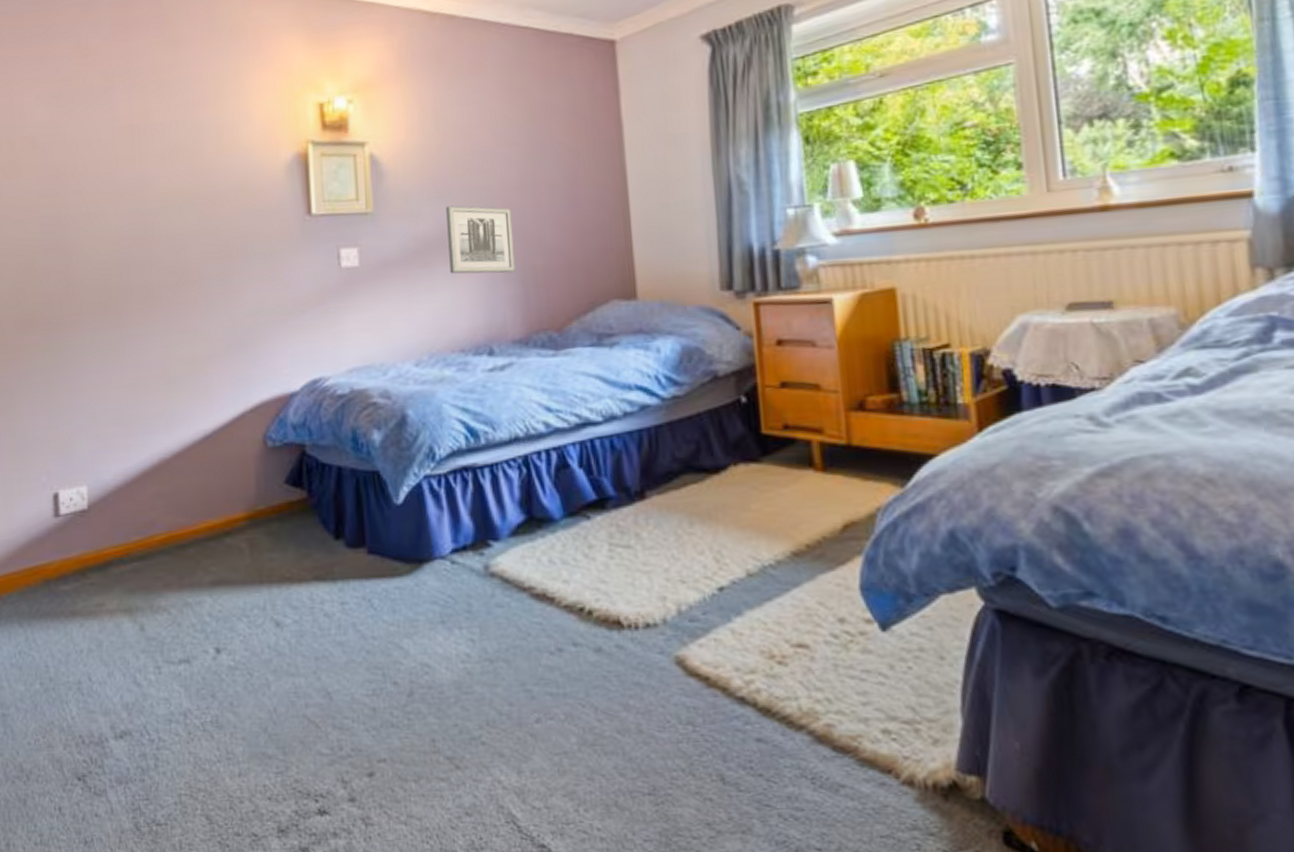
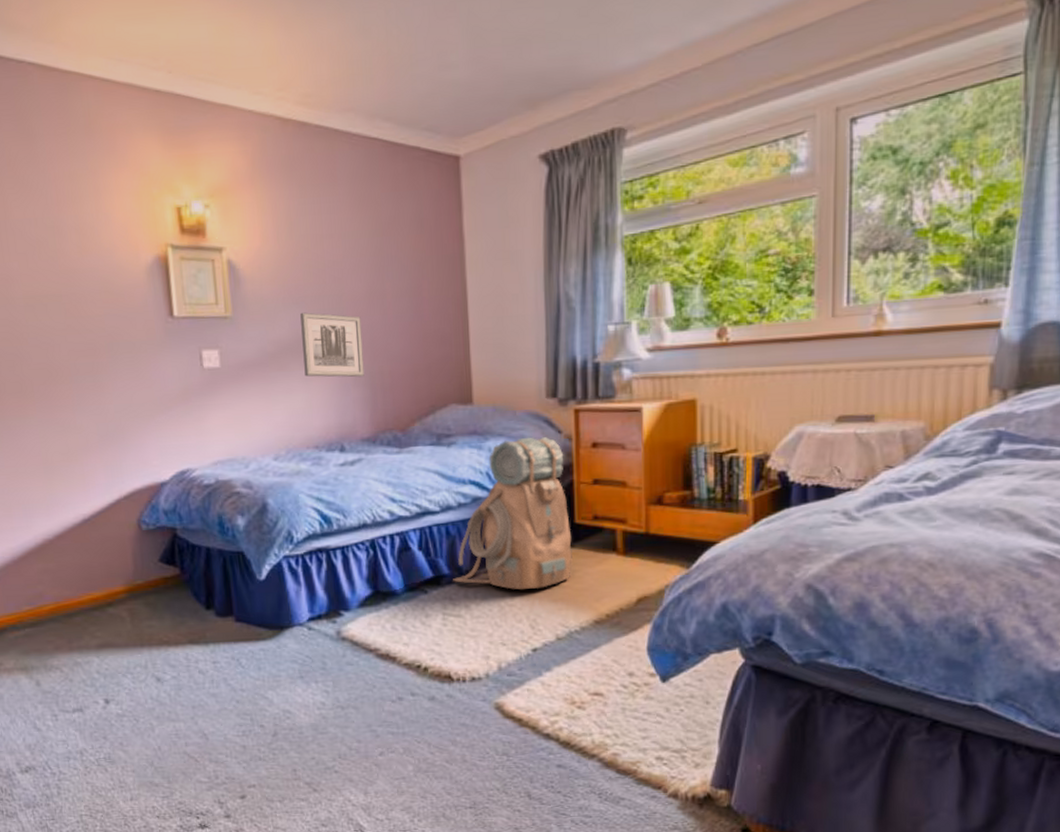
backpack: none [620,334,761,514] -> present [453,437,572,590]

